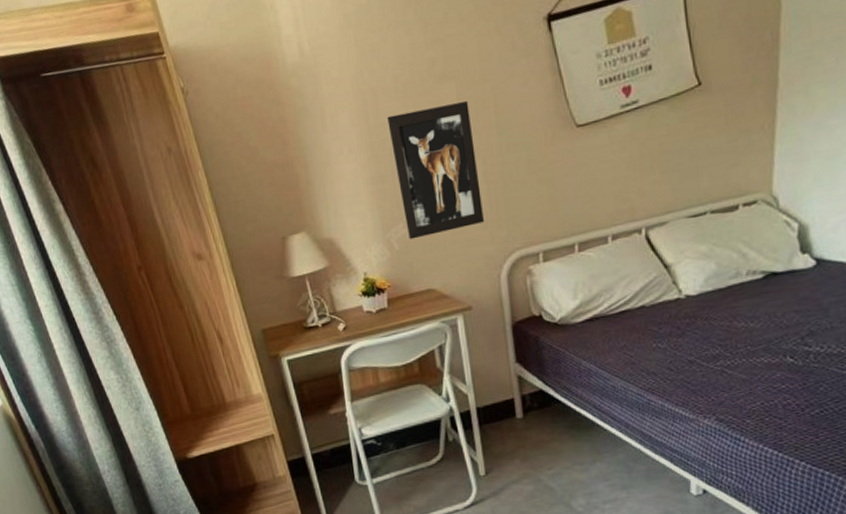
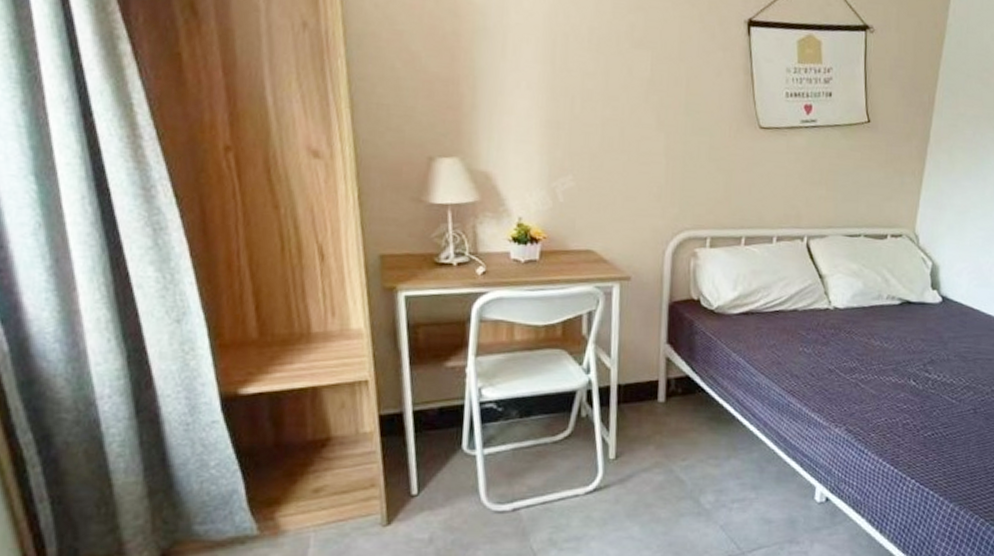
wall art: present [387,101,484,240] -> none [574,64,662,196]

